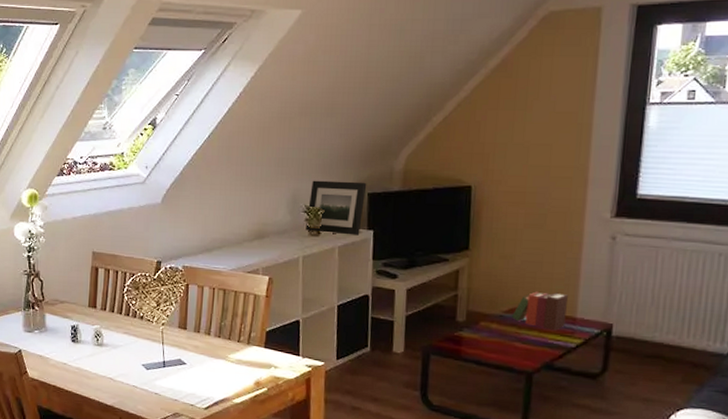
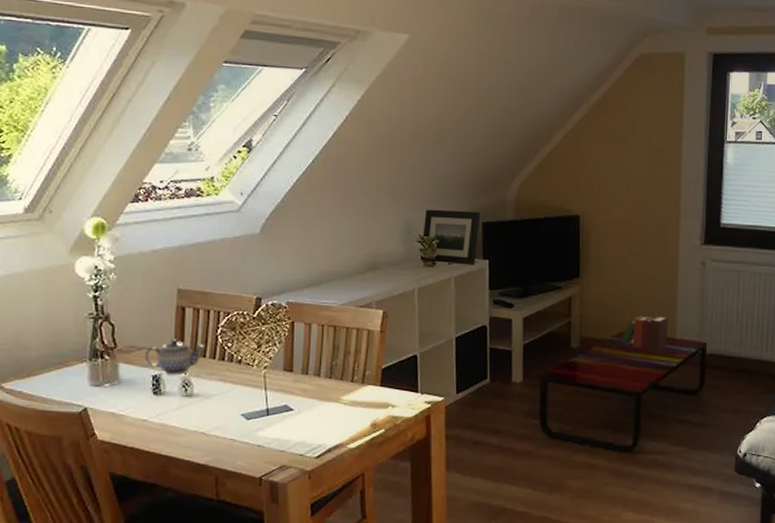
teapot: none [66,295,113,326] -> present [145,339,204,375]

